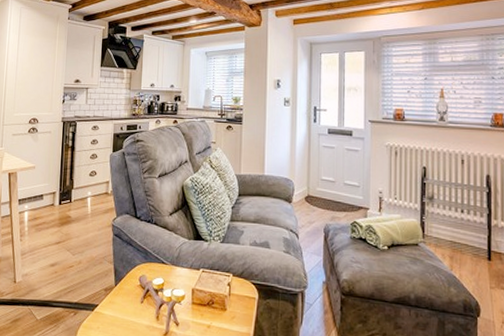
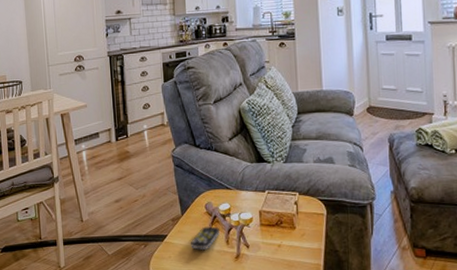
remote control: none [120,299,152,325] -> present [190,226,221,251]

